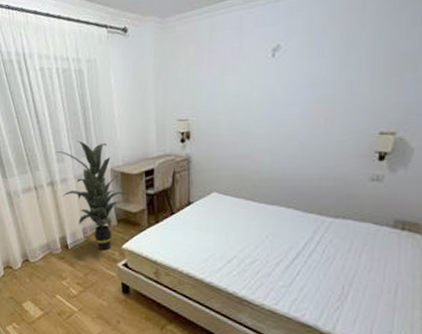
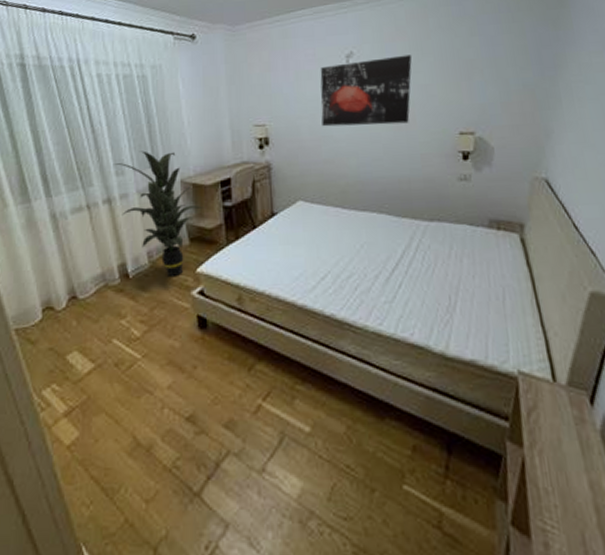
wall art: none [241,48,342,123] -> present [320,55,413,127]

